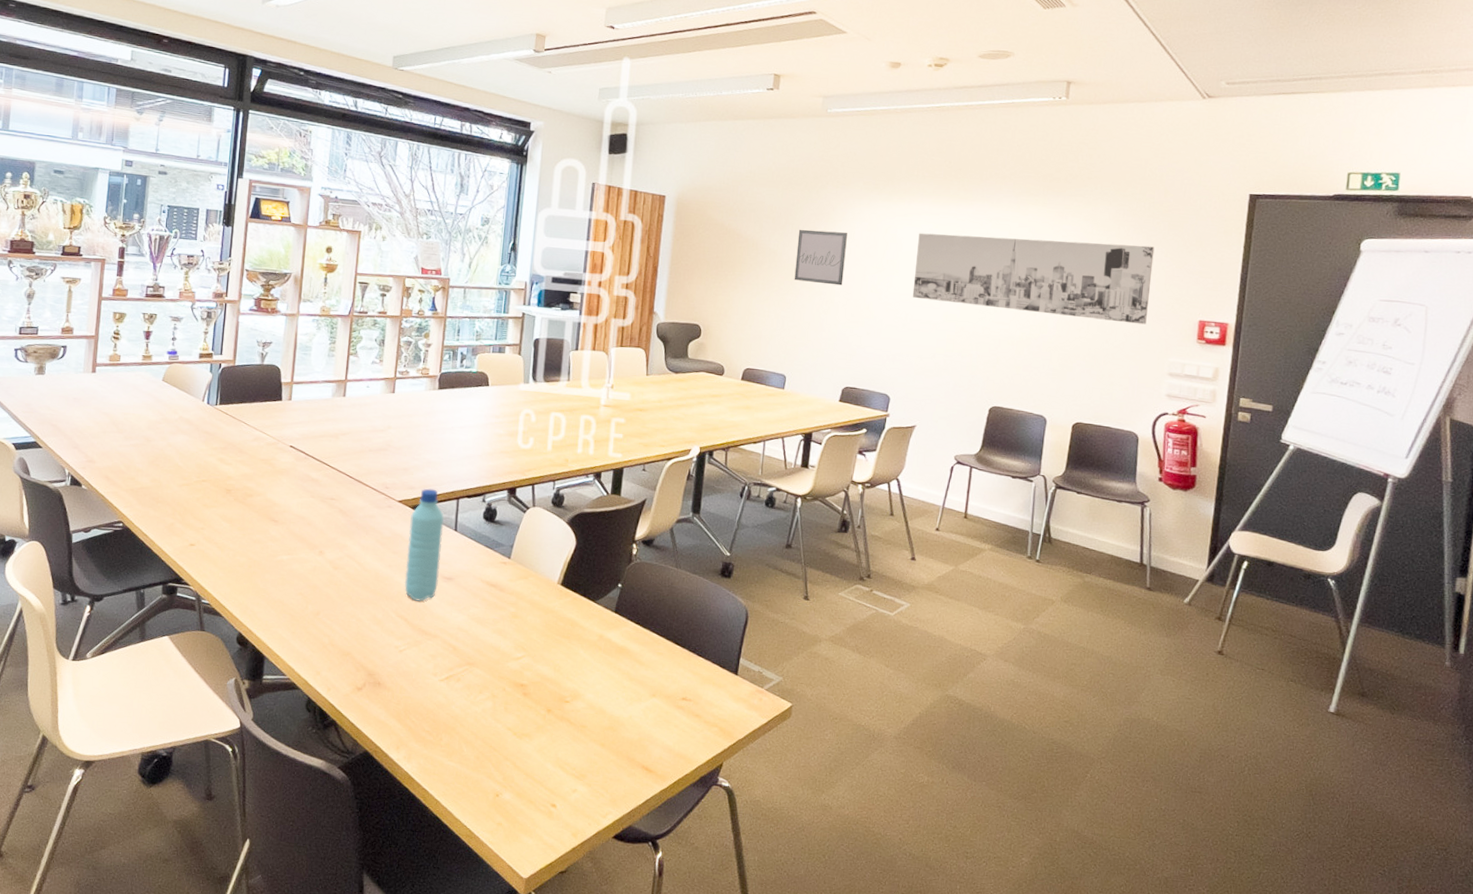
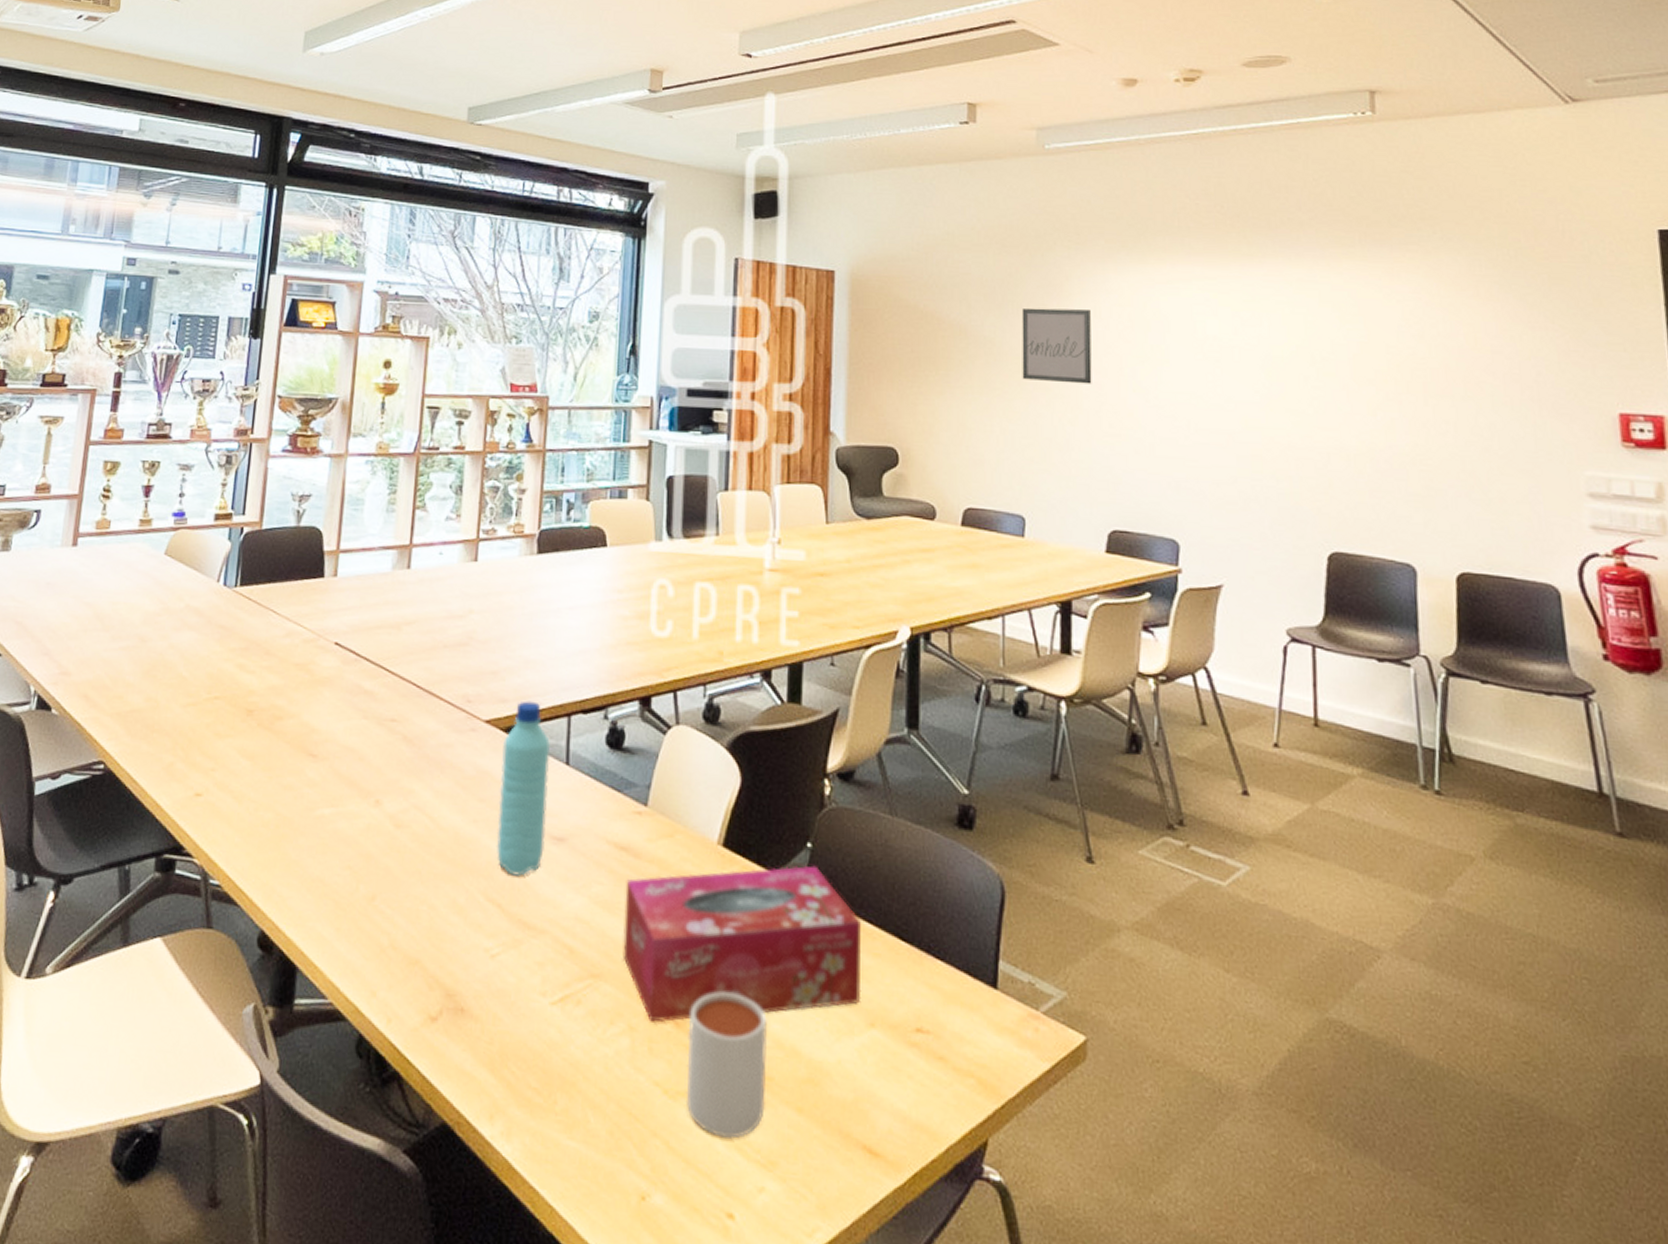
tissue box: none [489,598,651,693] -> present [622,865,862,1022]
mug: none [528,674,584,761] -> present [685,992,767,1139]
wall art: present [912,233,1155,325] -> none [1191,305,1541,423]

